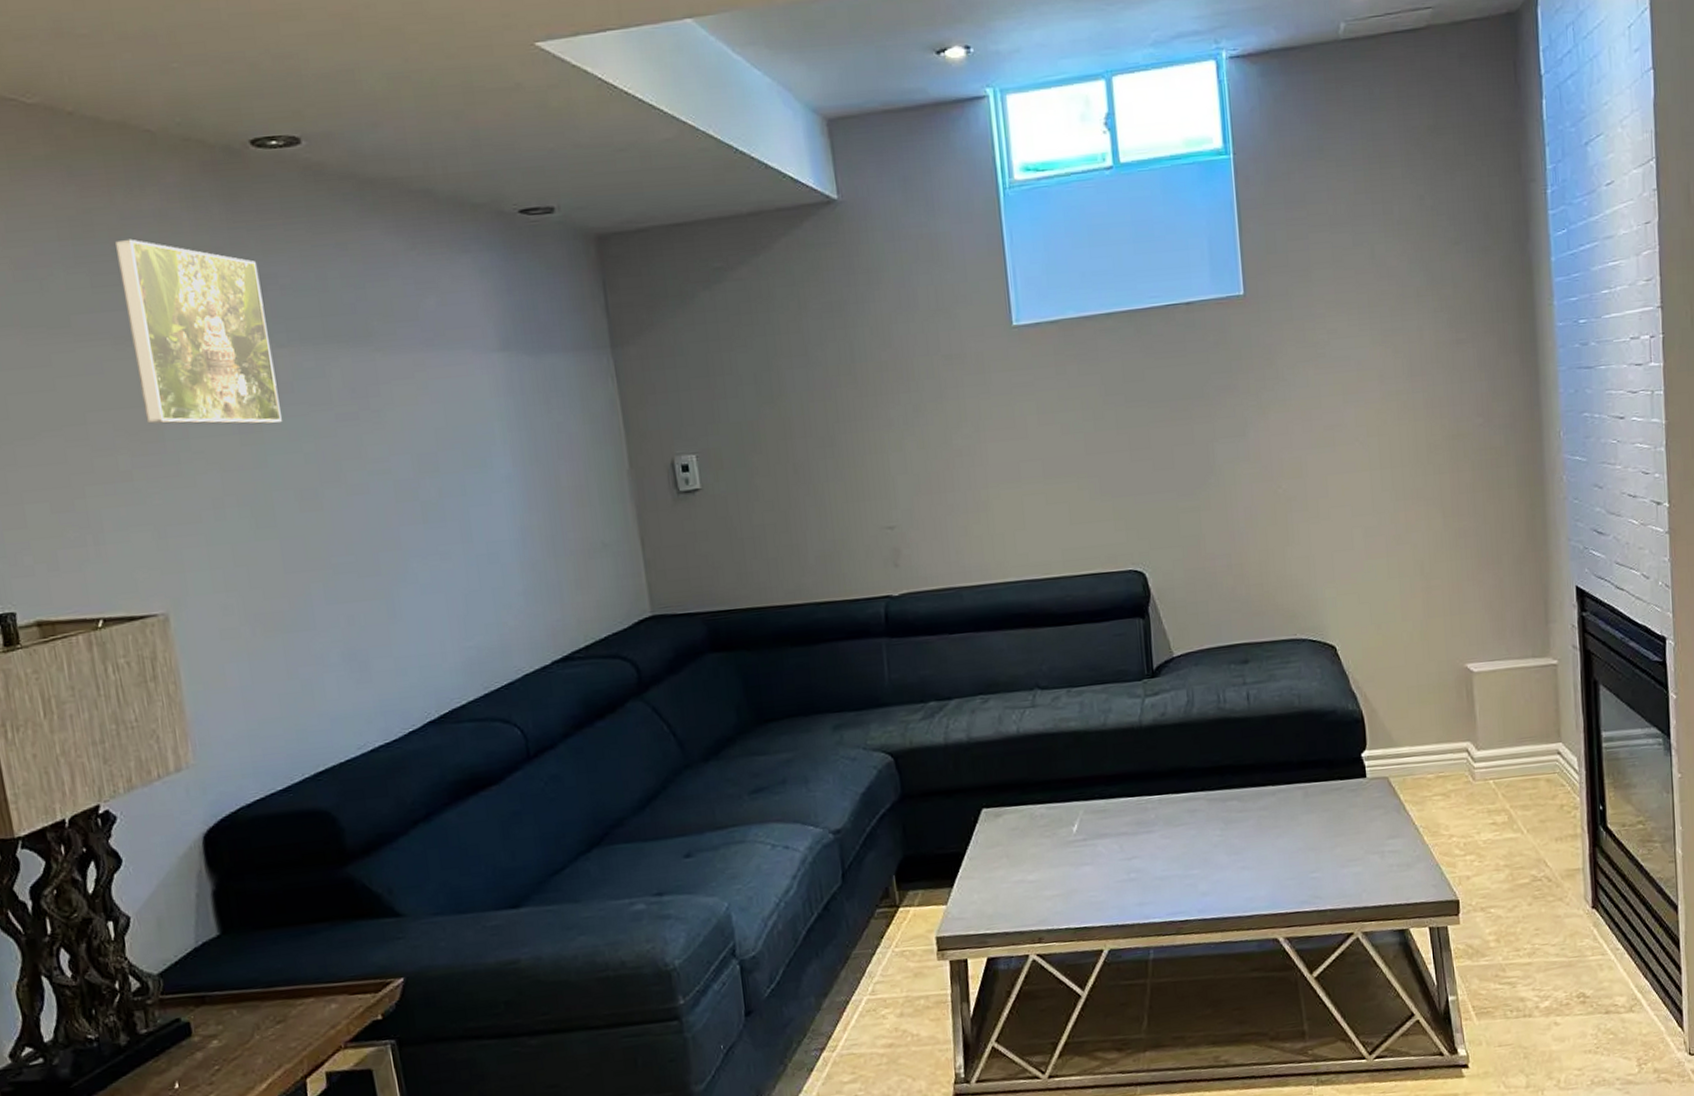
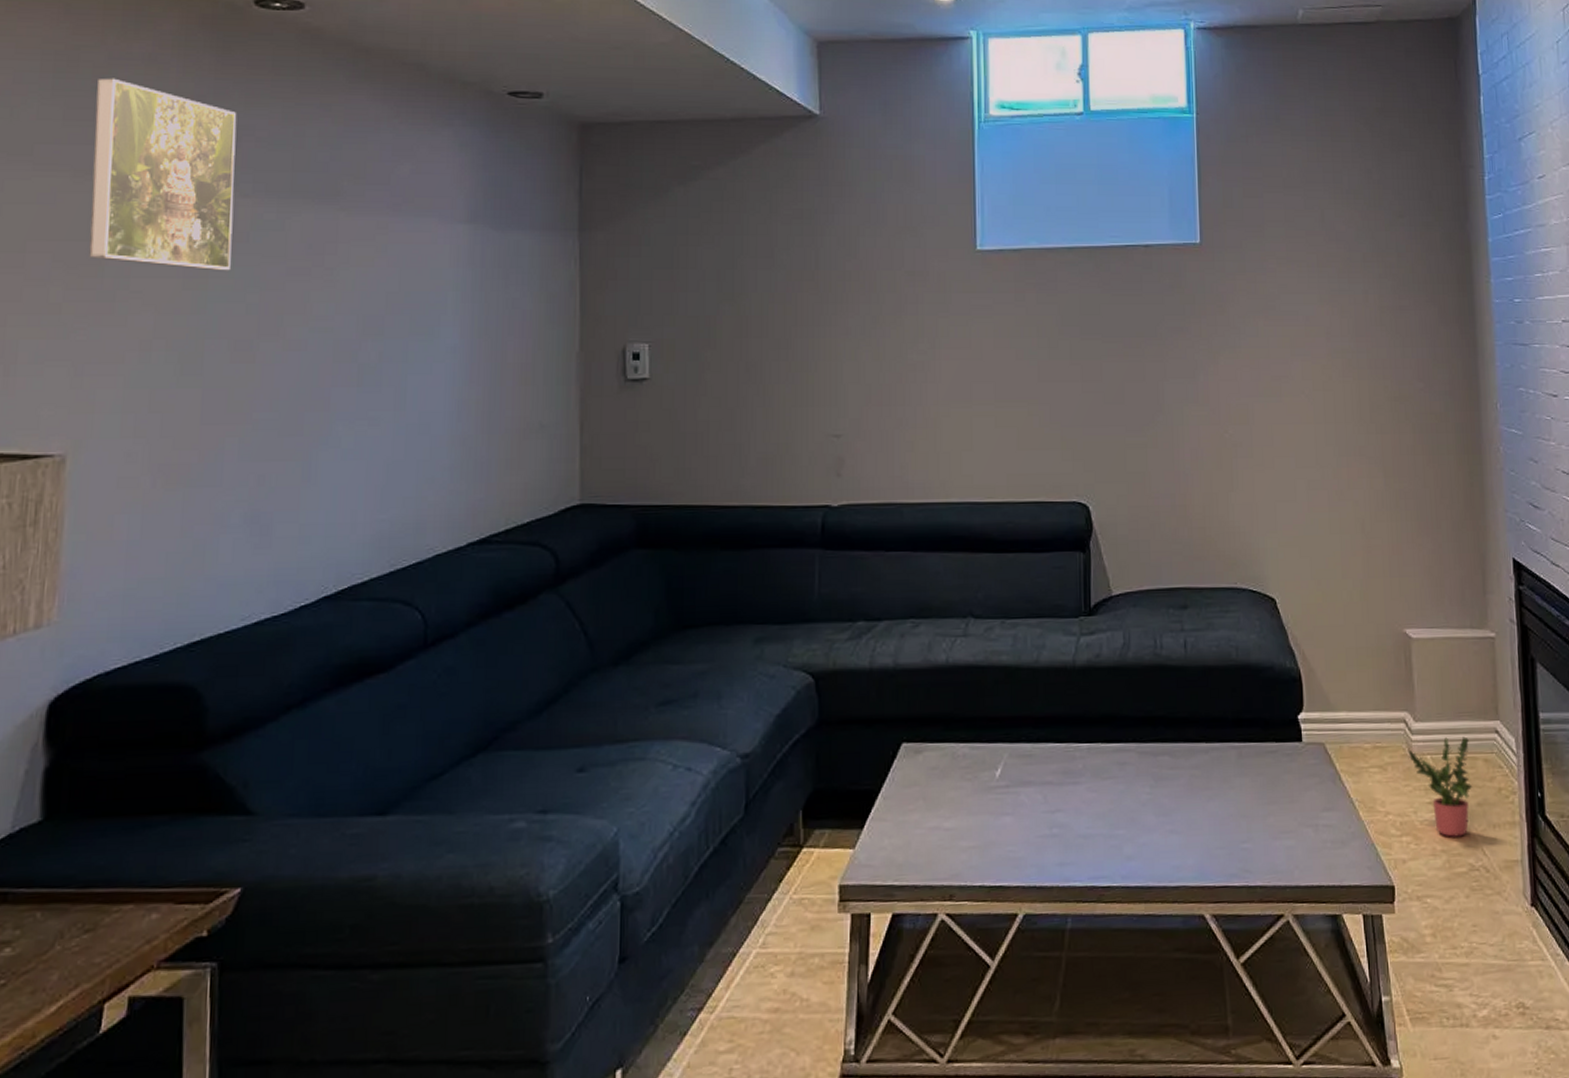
potted plant: none [1470,760,1535,853] -> present [1407,736,1473,837]

